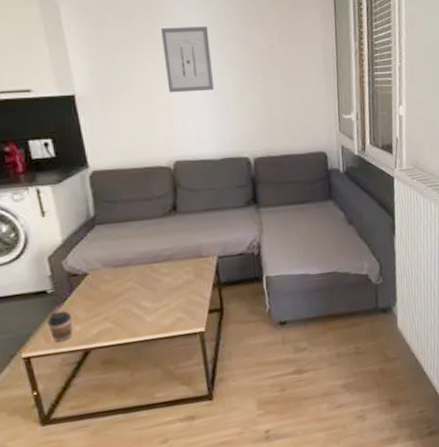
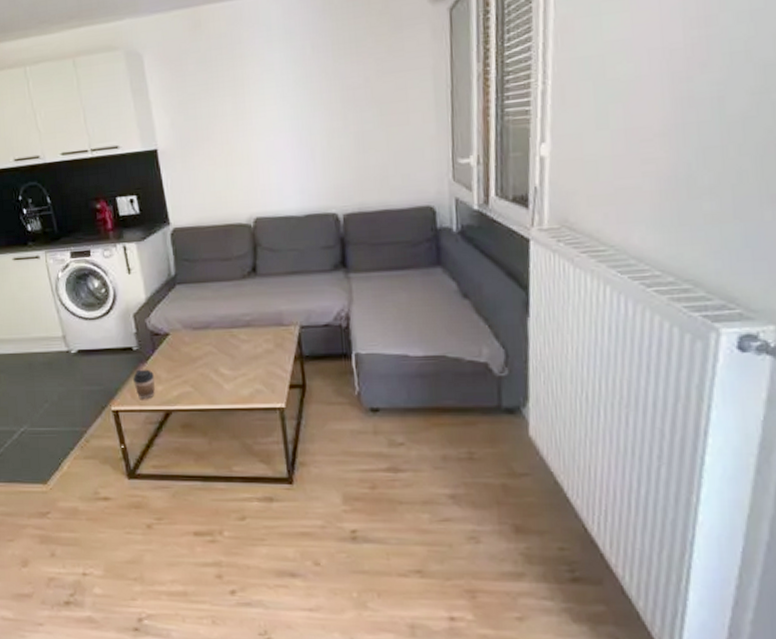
wall art: present [161,26,215,93] -> none [242,63,299,142]

